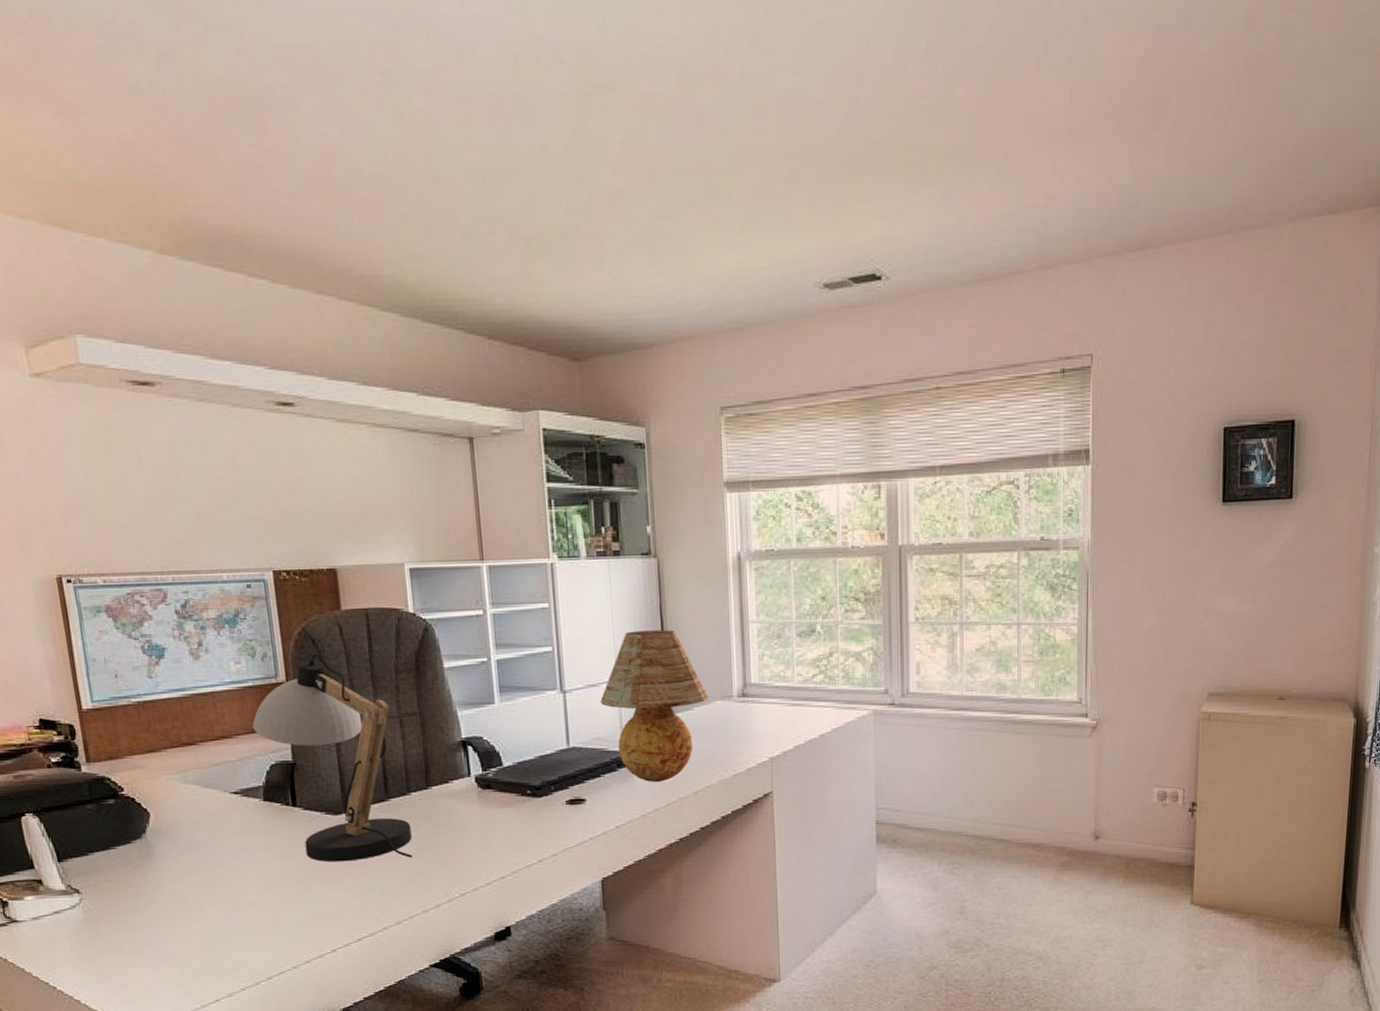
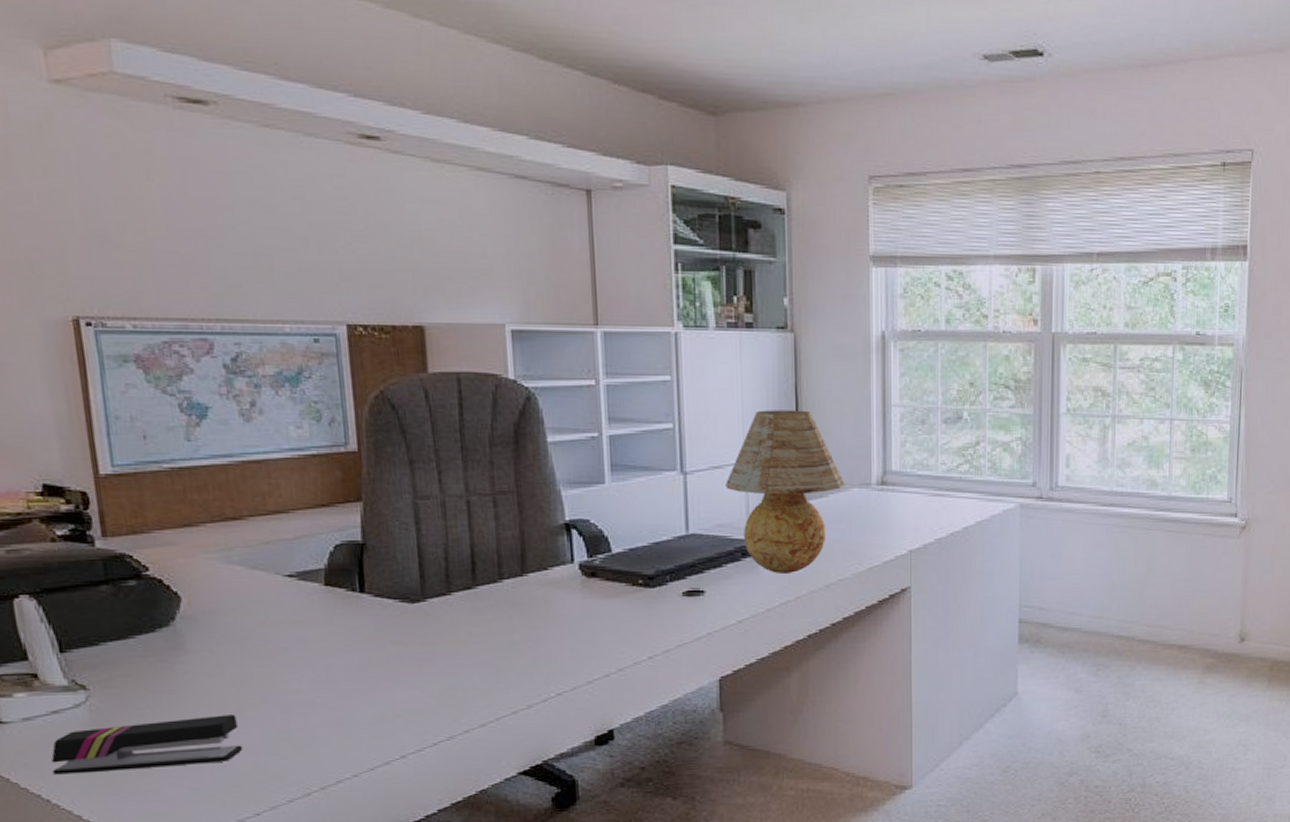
stapler: none [55,914,204,966] -> present [51,715,243,775]
desk lamp: present [252,653,413,862] -> none [314,420,502,657]

